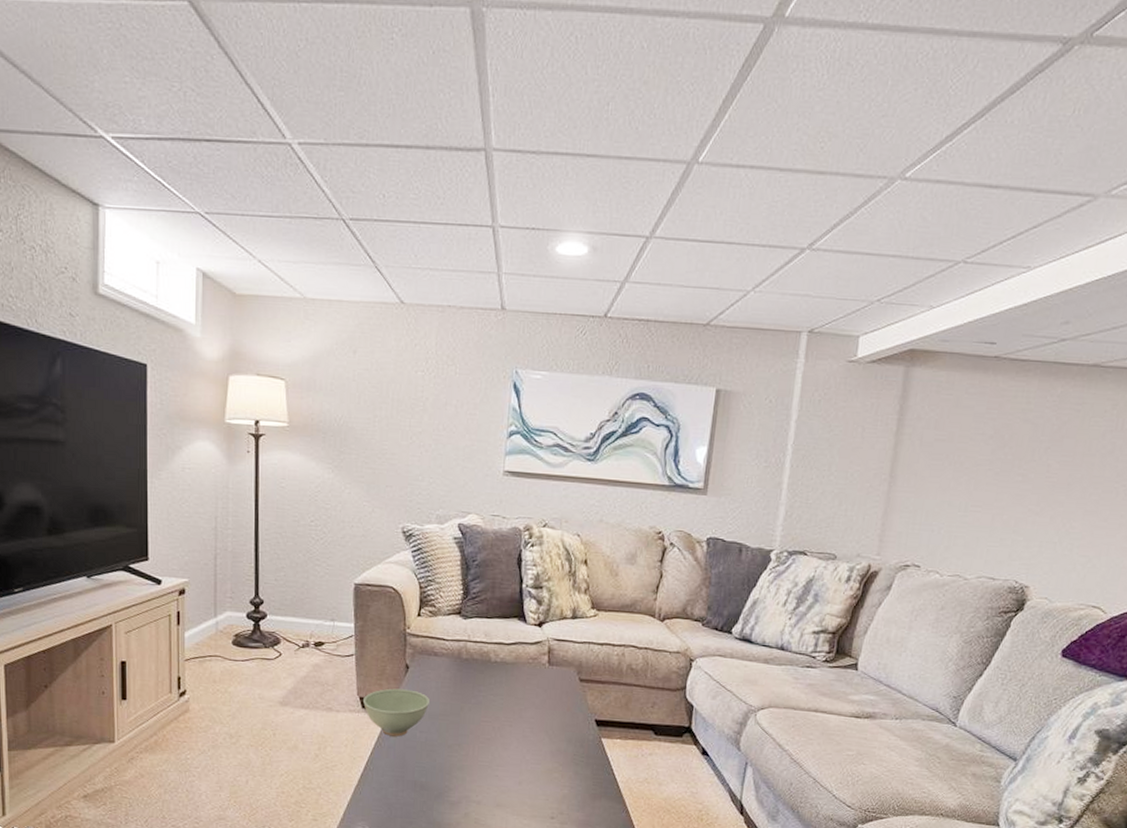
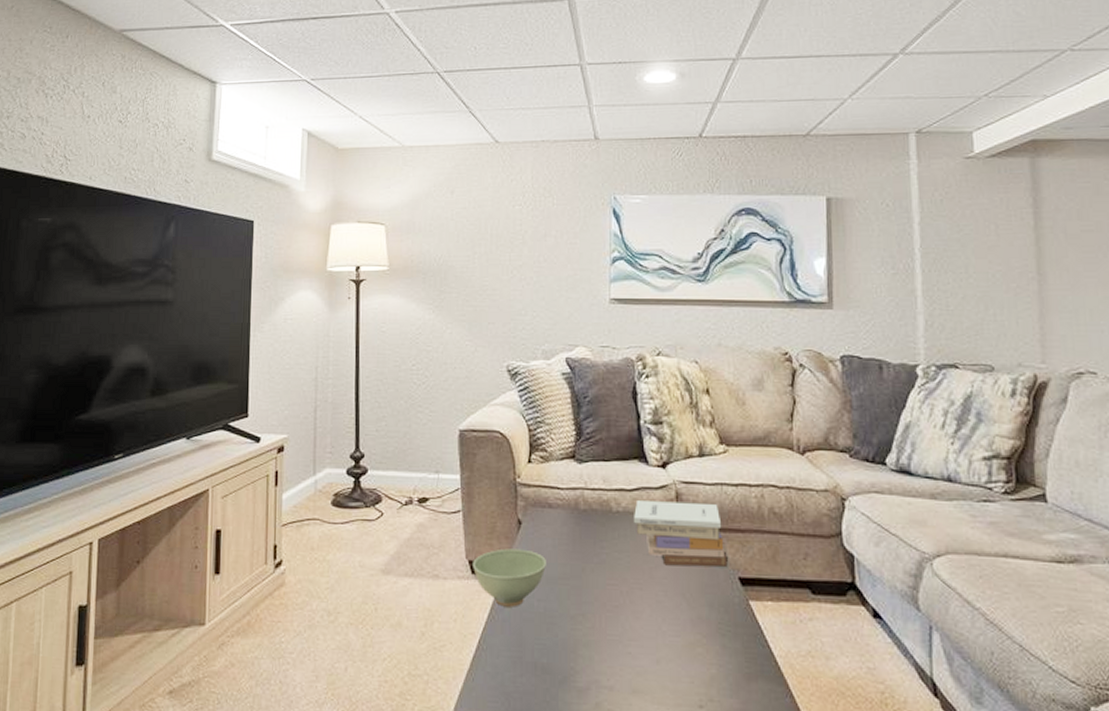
books: none [508,653,588,711] -> present [633,501,728,567]

